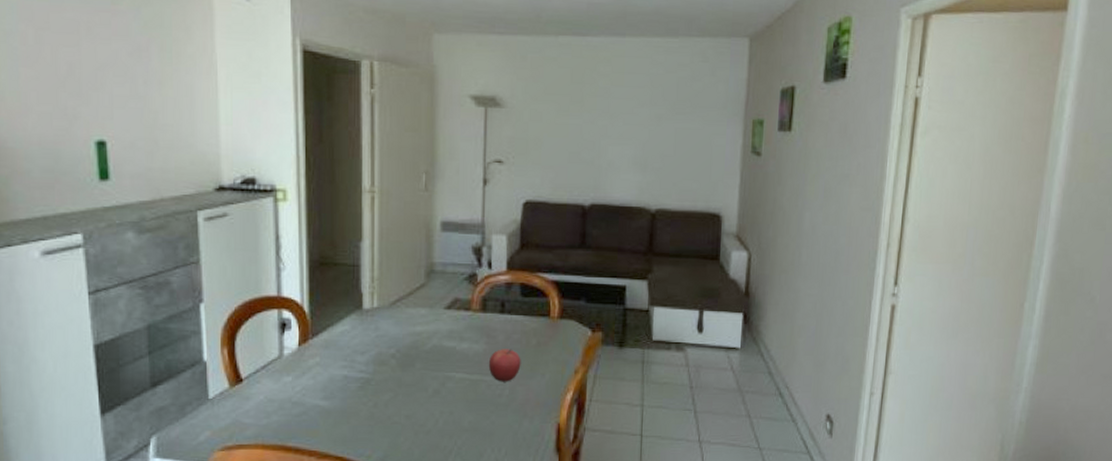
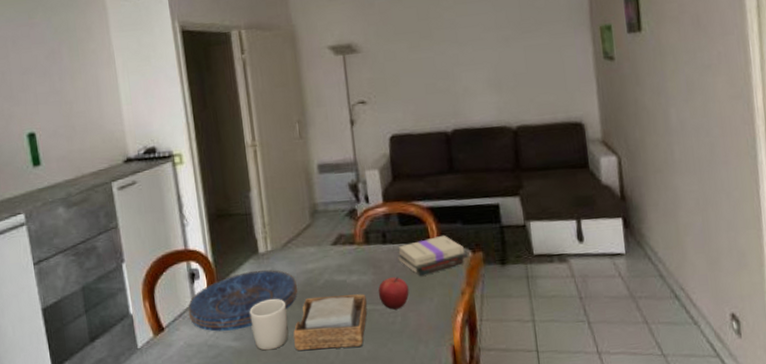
placemat: none [273,328,401,388] -> present [188,270,298,332]
mug: none [344,358,387,413] -> present [249,298,289,351]
napkin holder: none [391,361,475,418] -> present [293,294,368,350]
books: none [514,311,587,350] -> present [398,235,469,276]

